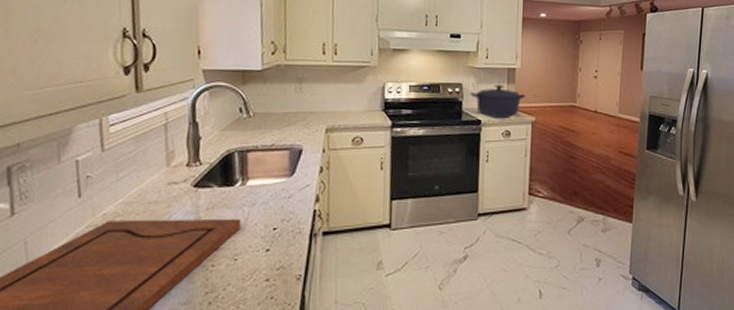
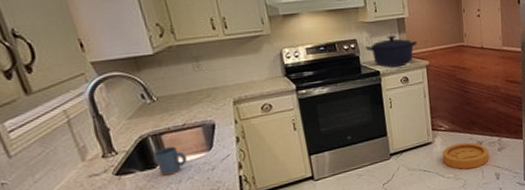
mug: none [234,166,267,196] -> present [152,146,187,176]
pet bowl: none [537,215,591,248] -> present [442,142,489,170]

